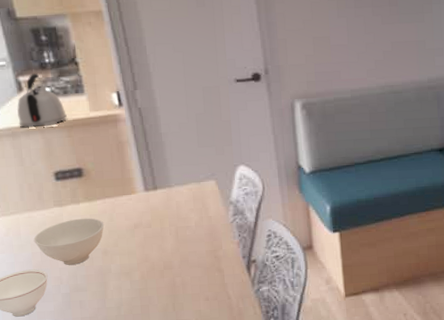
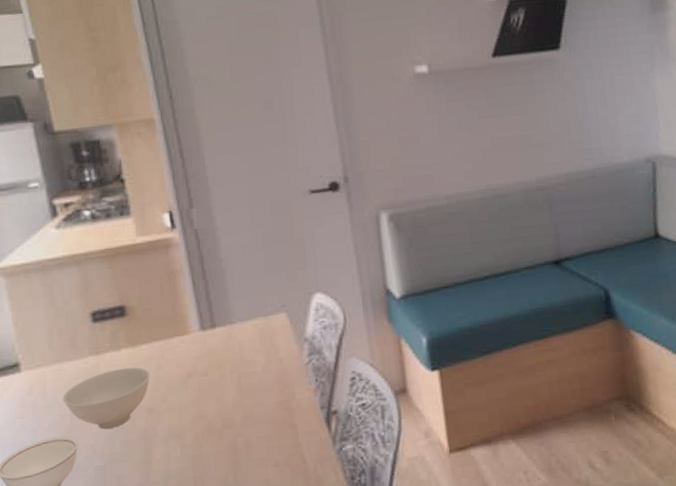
kettle: present [17,73,67,128] -> none [50,195,109,259]

